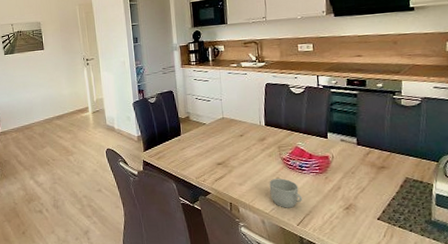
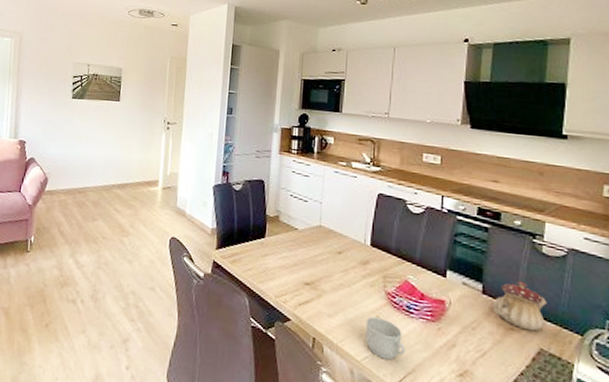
teapot: none [366,130,408,166] -> present [492,281,547,332]

